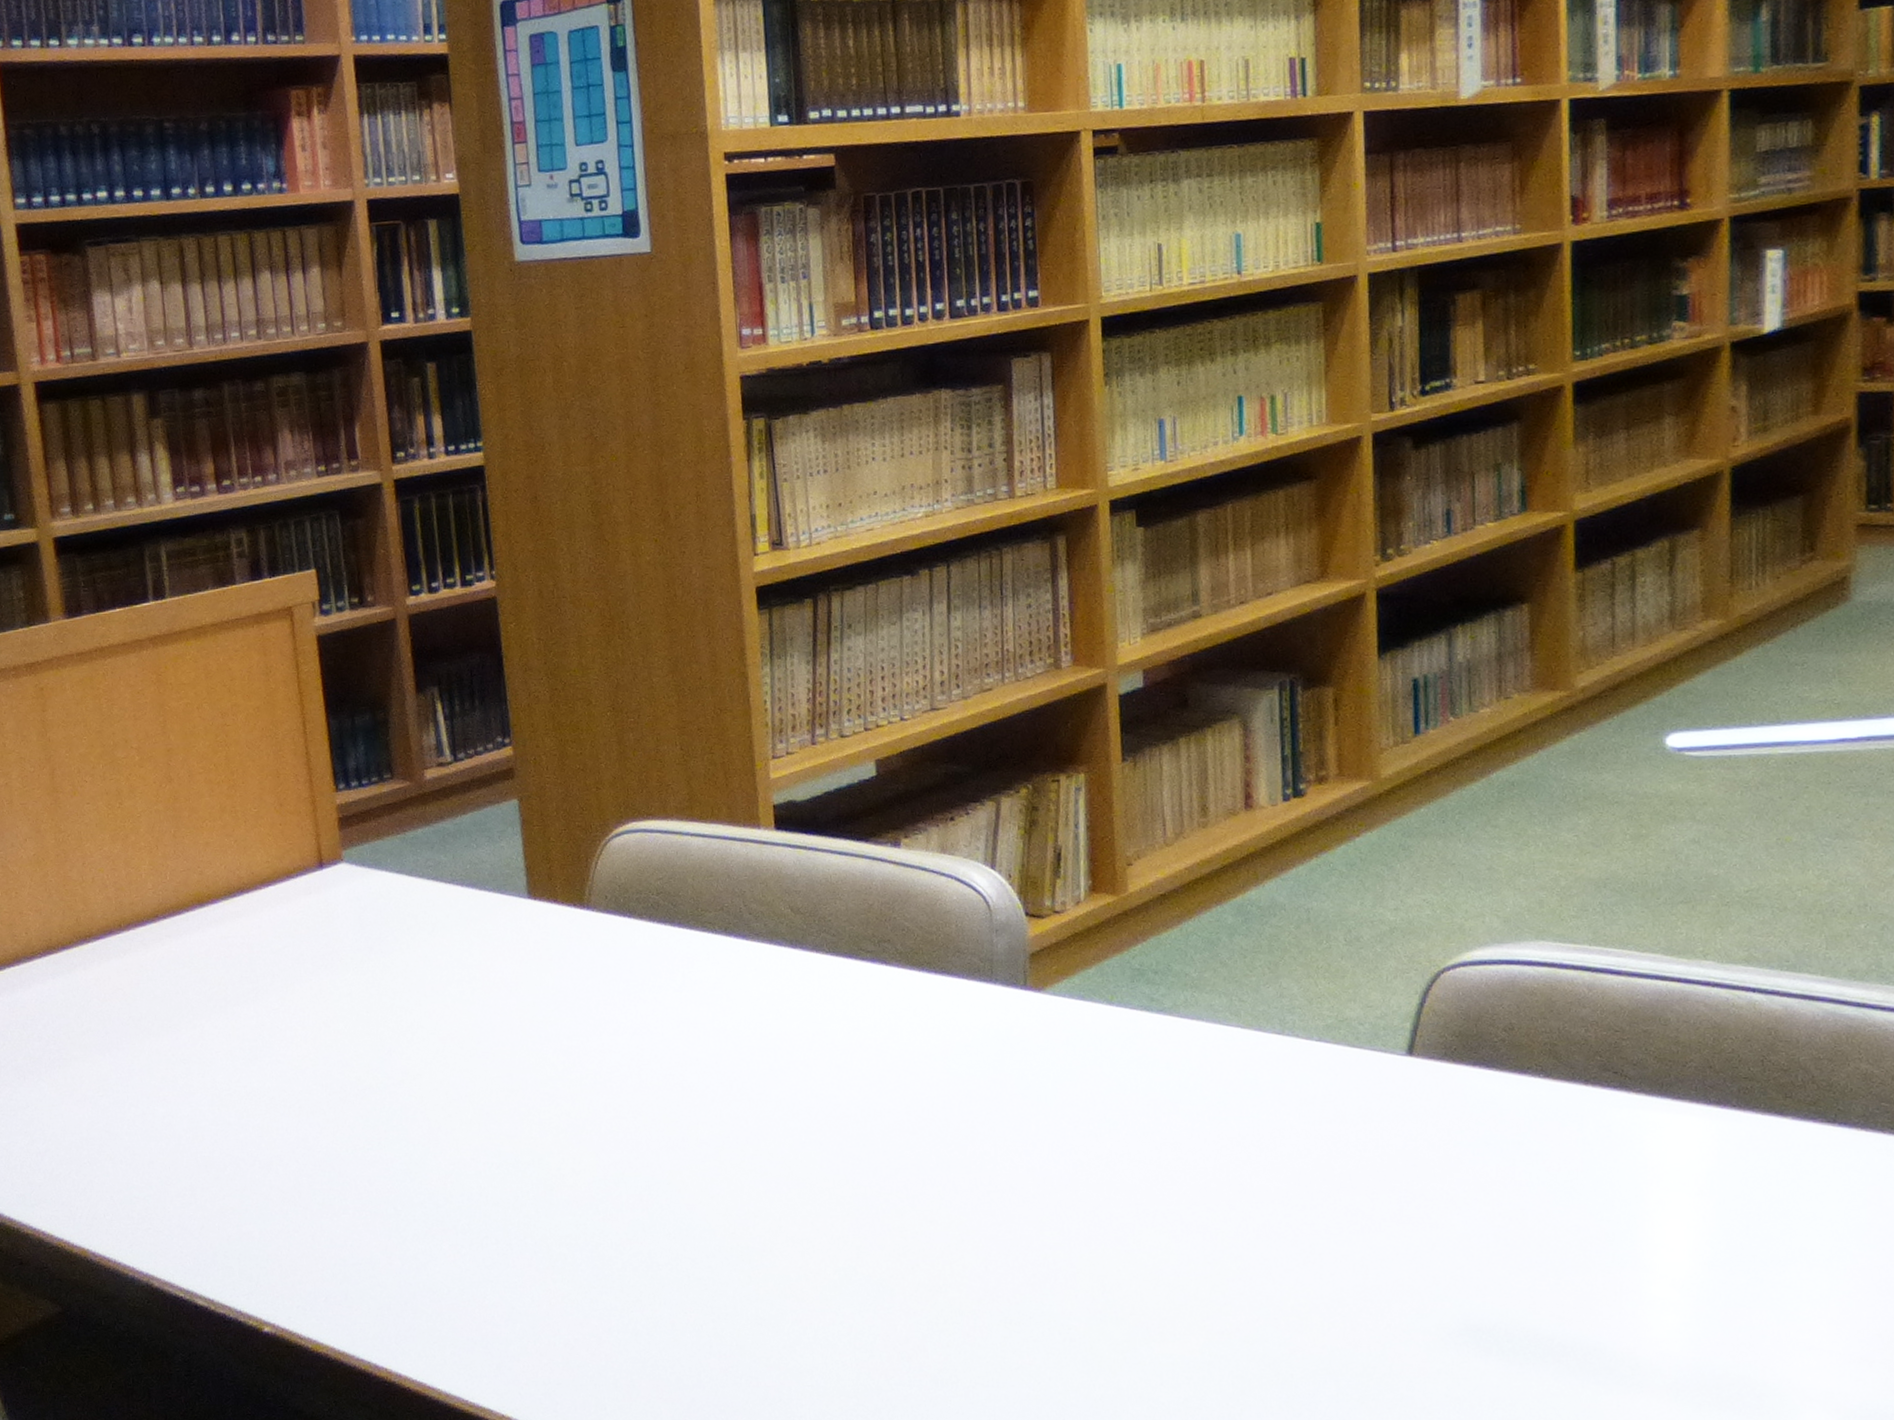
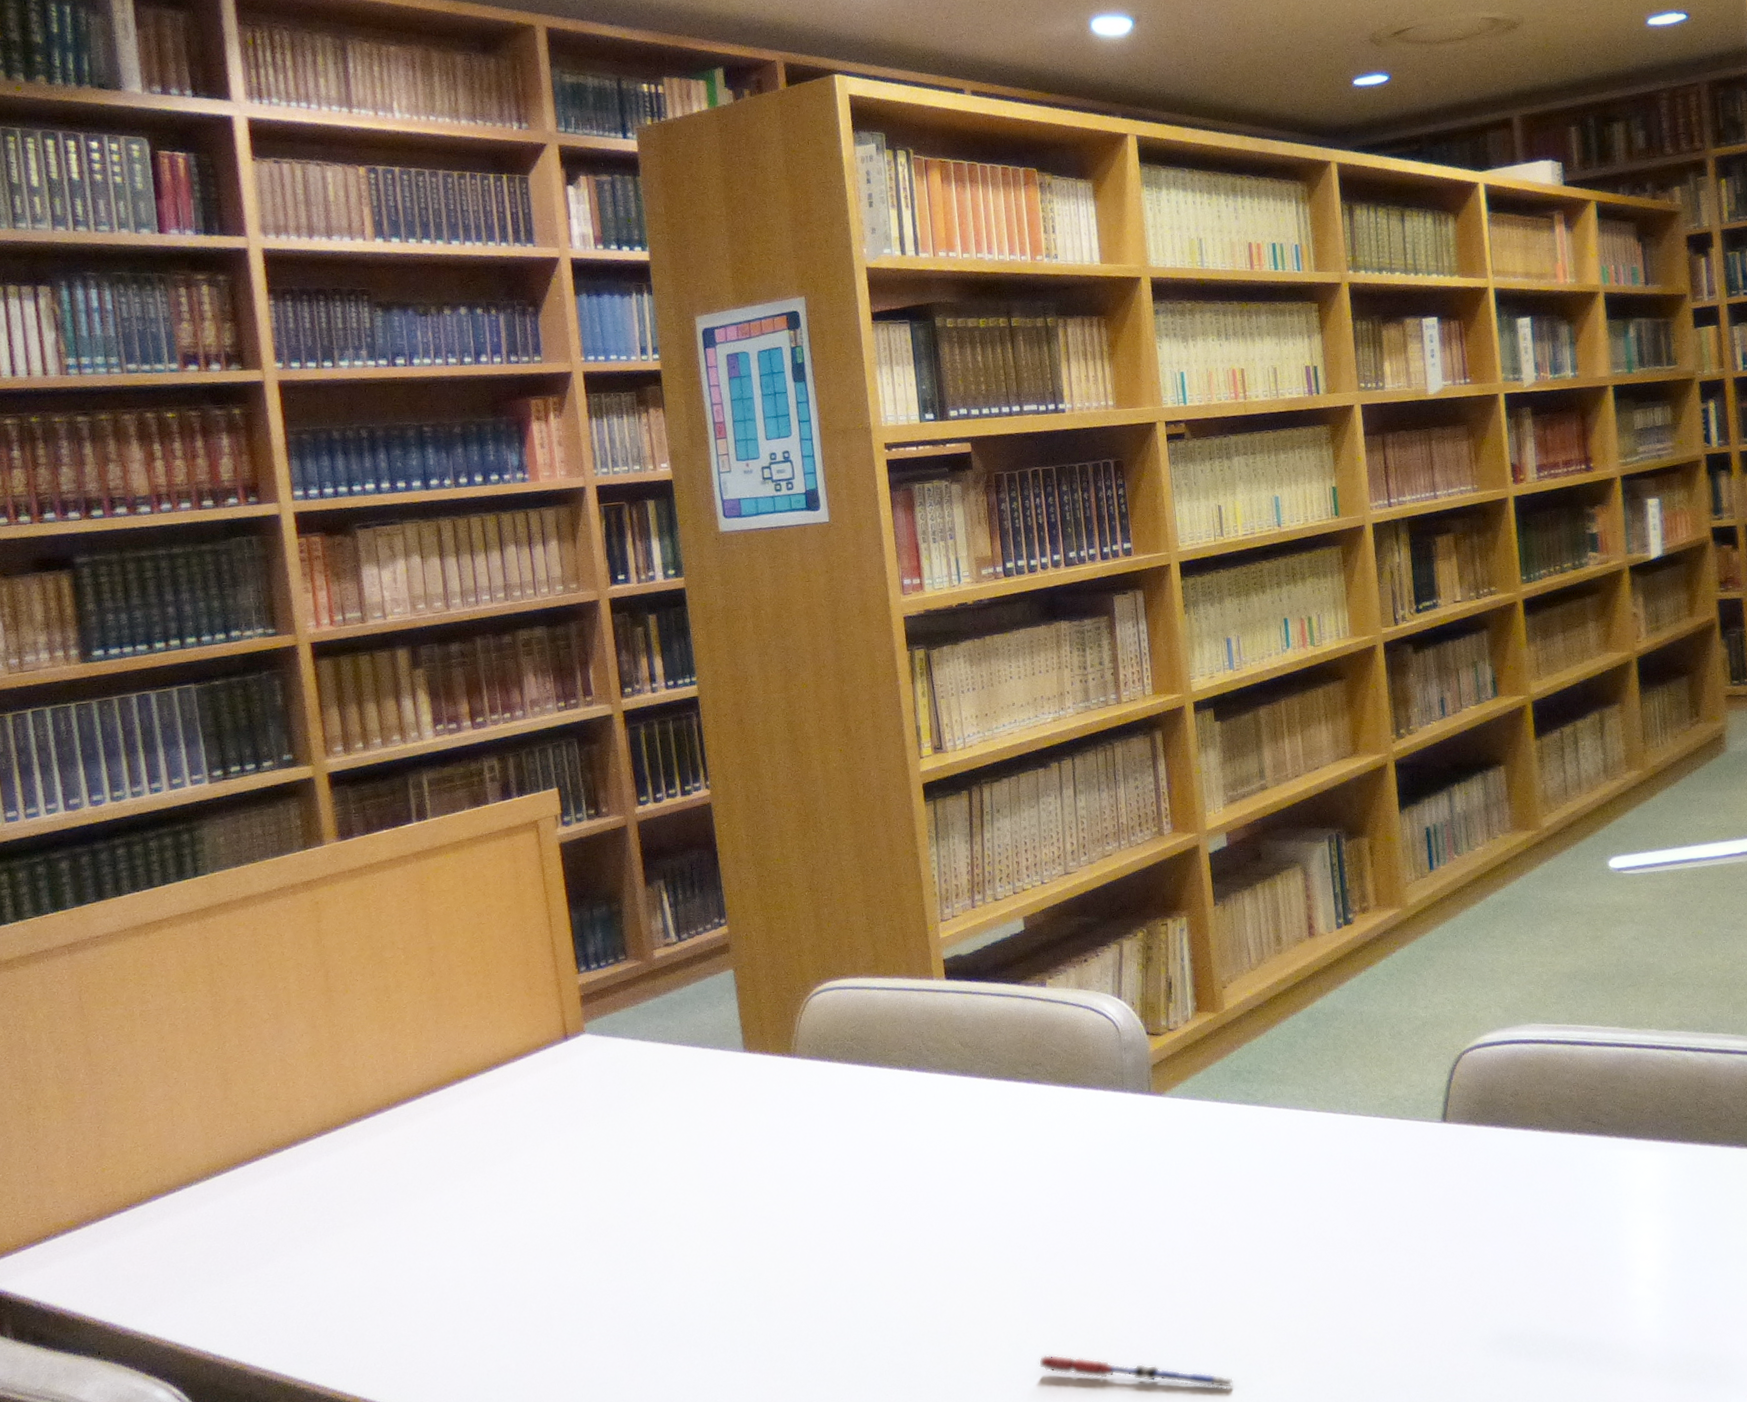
pen: none [869,1287,1112,1352] -> present [1038,1354,1233,1389]

